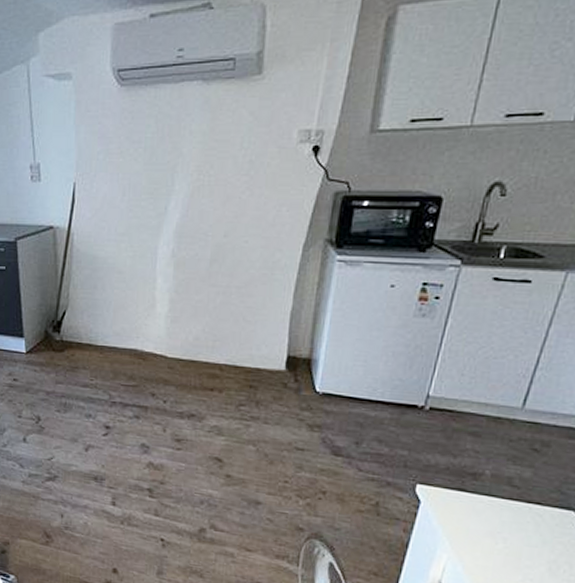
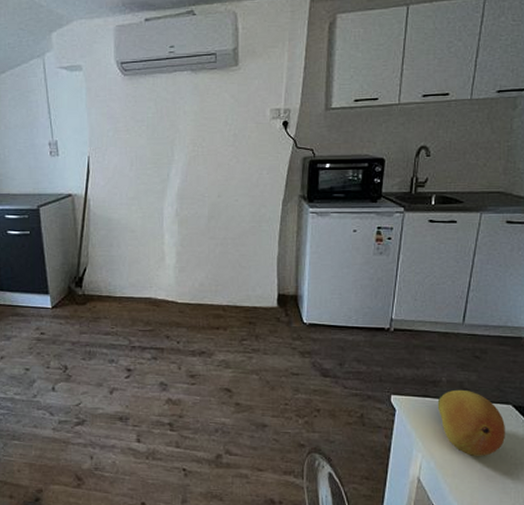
fruit: none [474,486,562,567] -> present [437,389,505,456]

